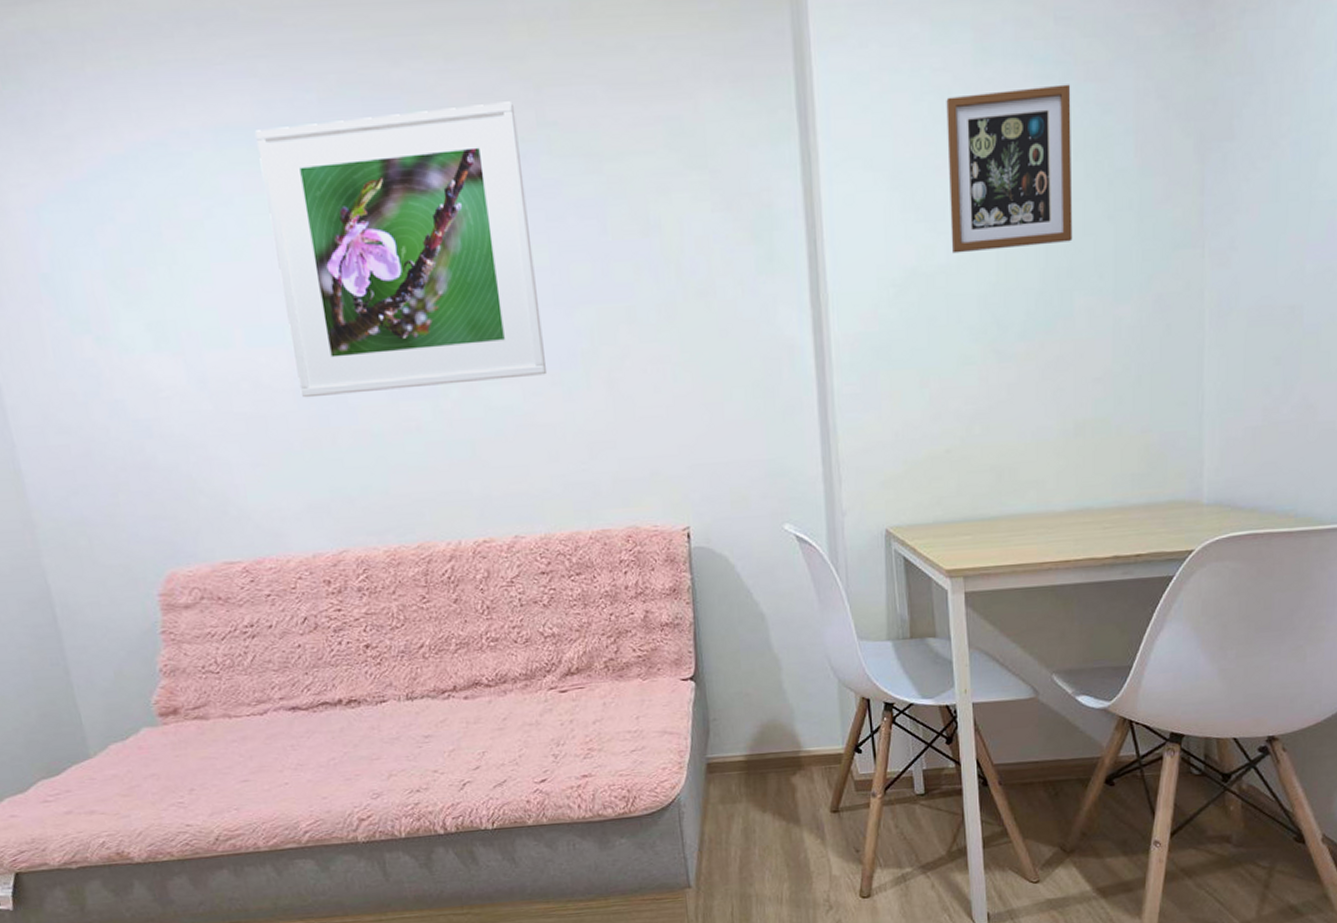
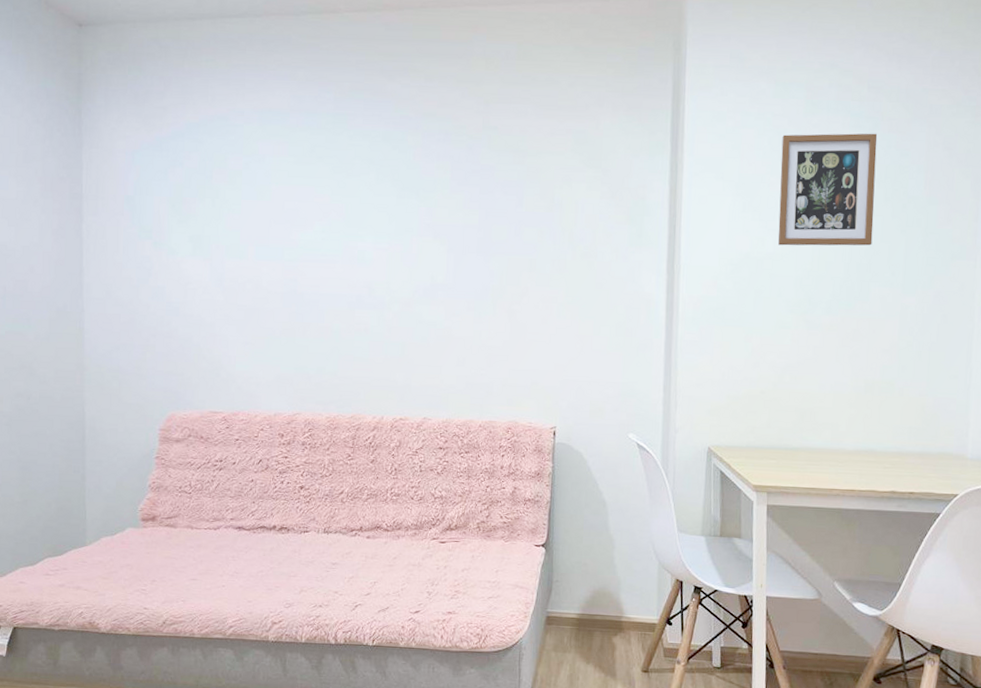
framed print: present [255,101,548,398] -> none [287,110,469,302]

